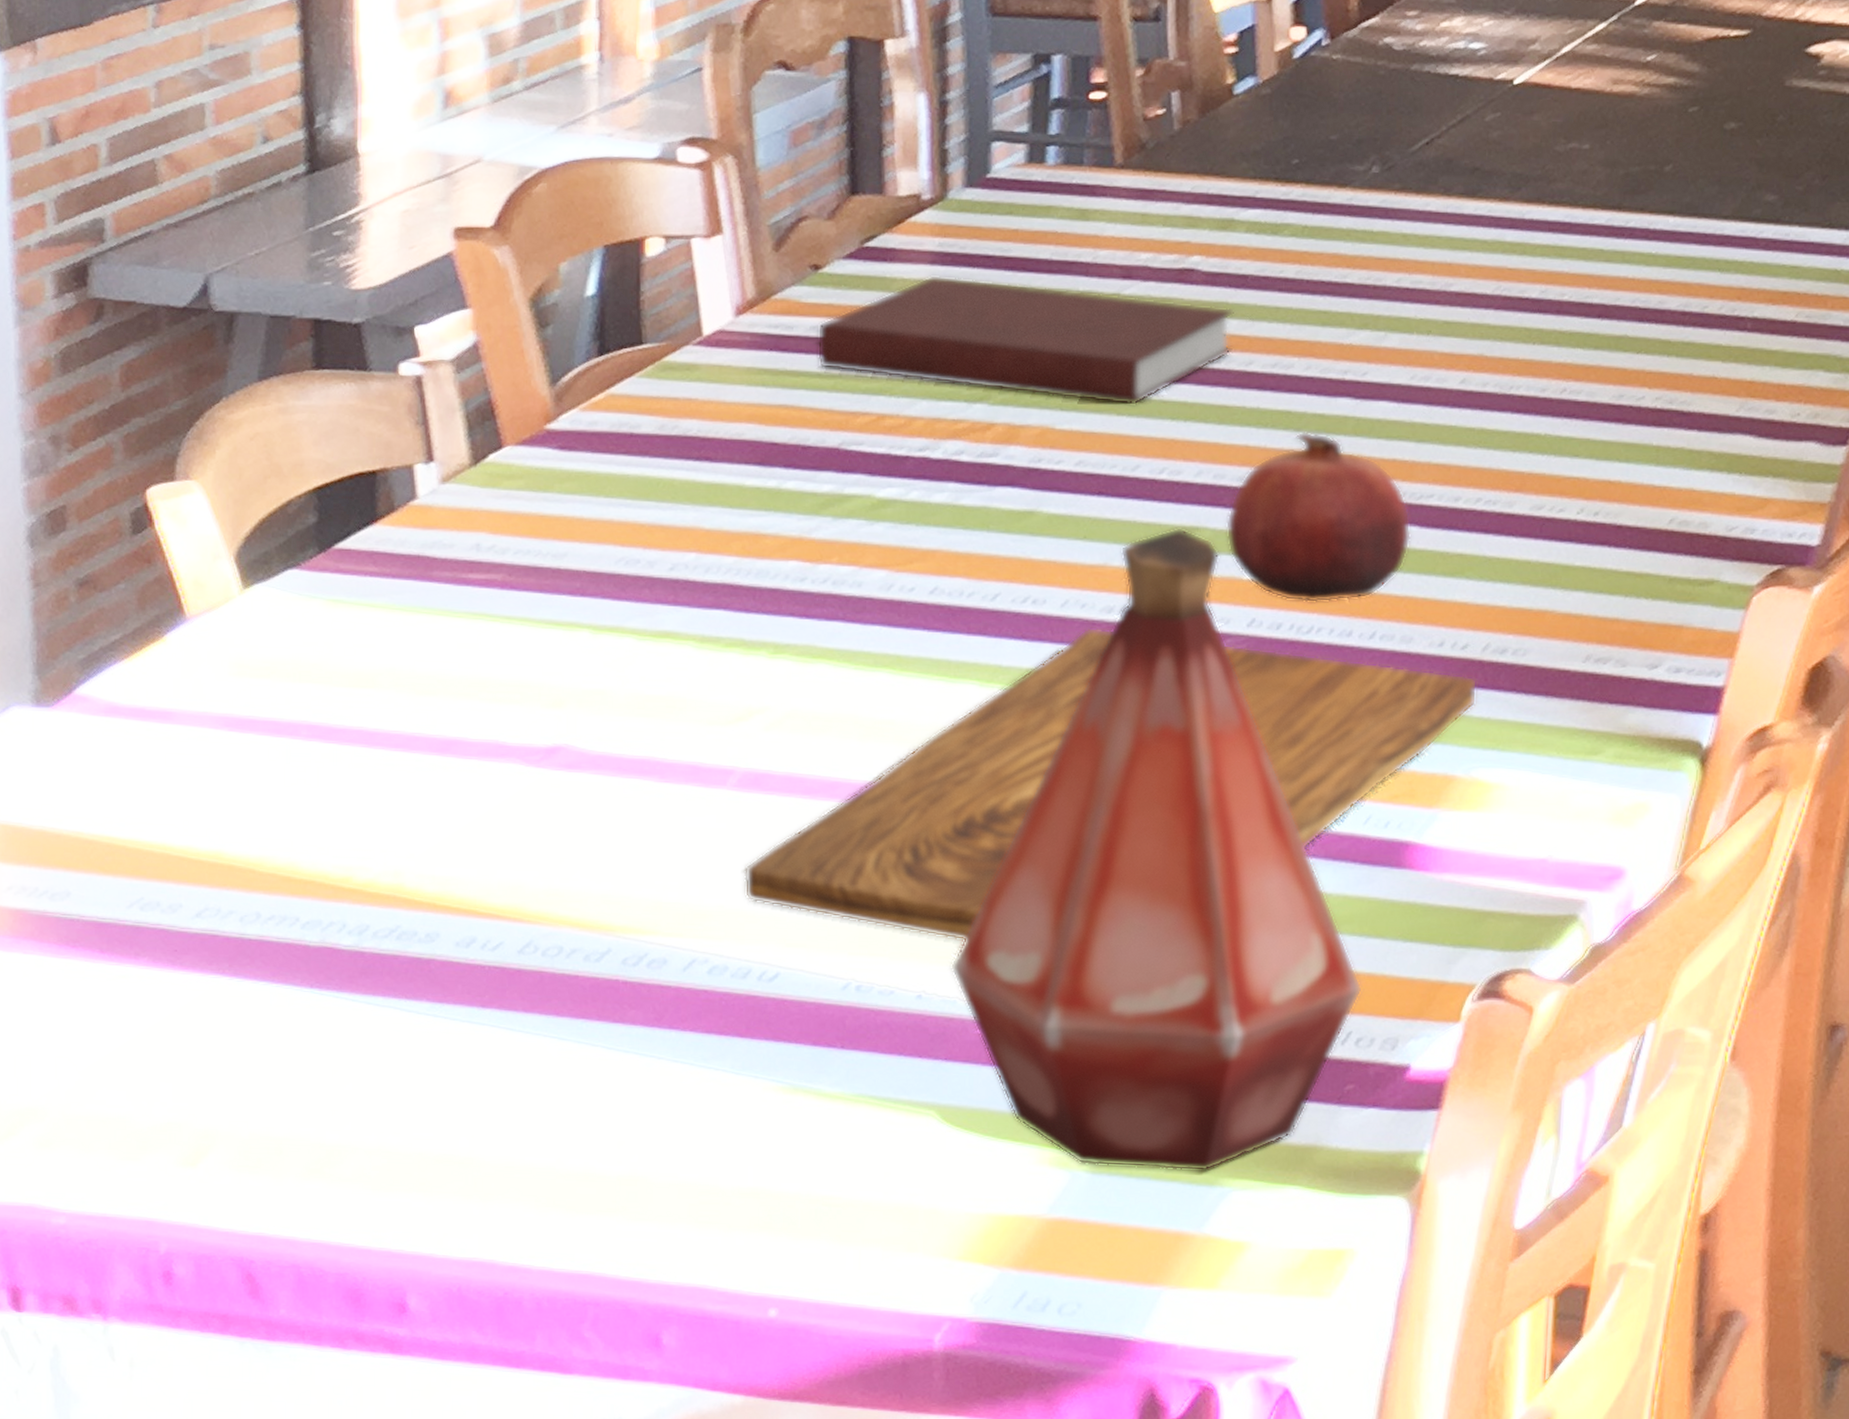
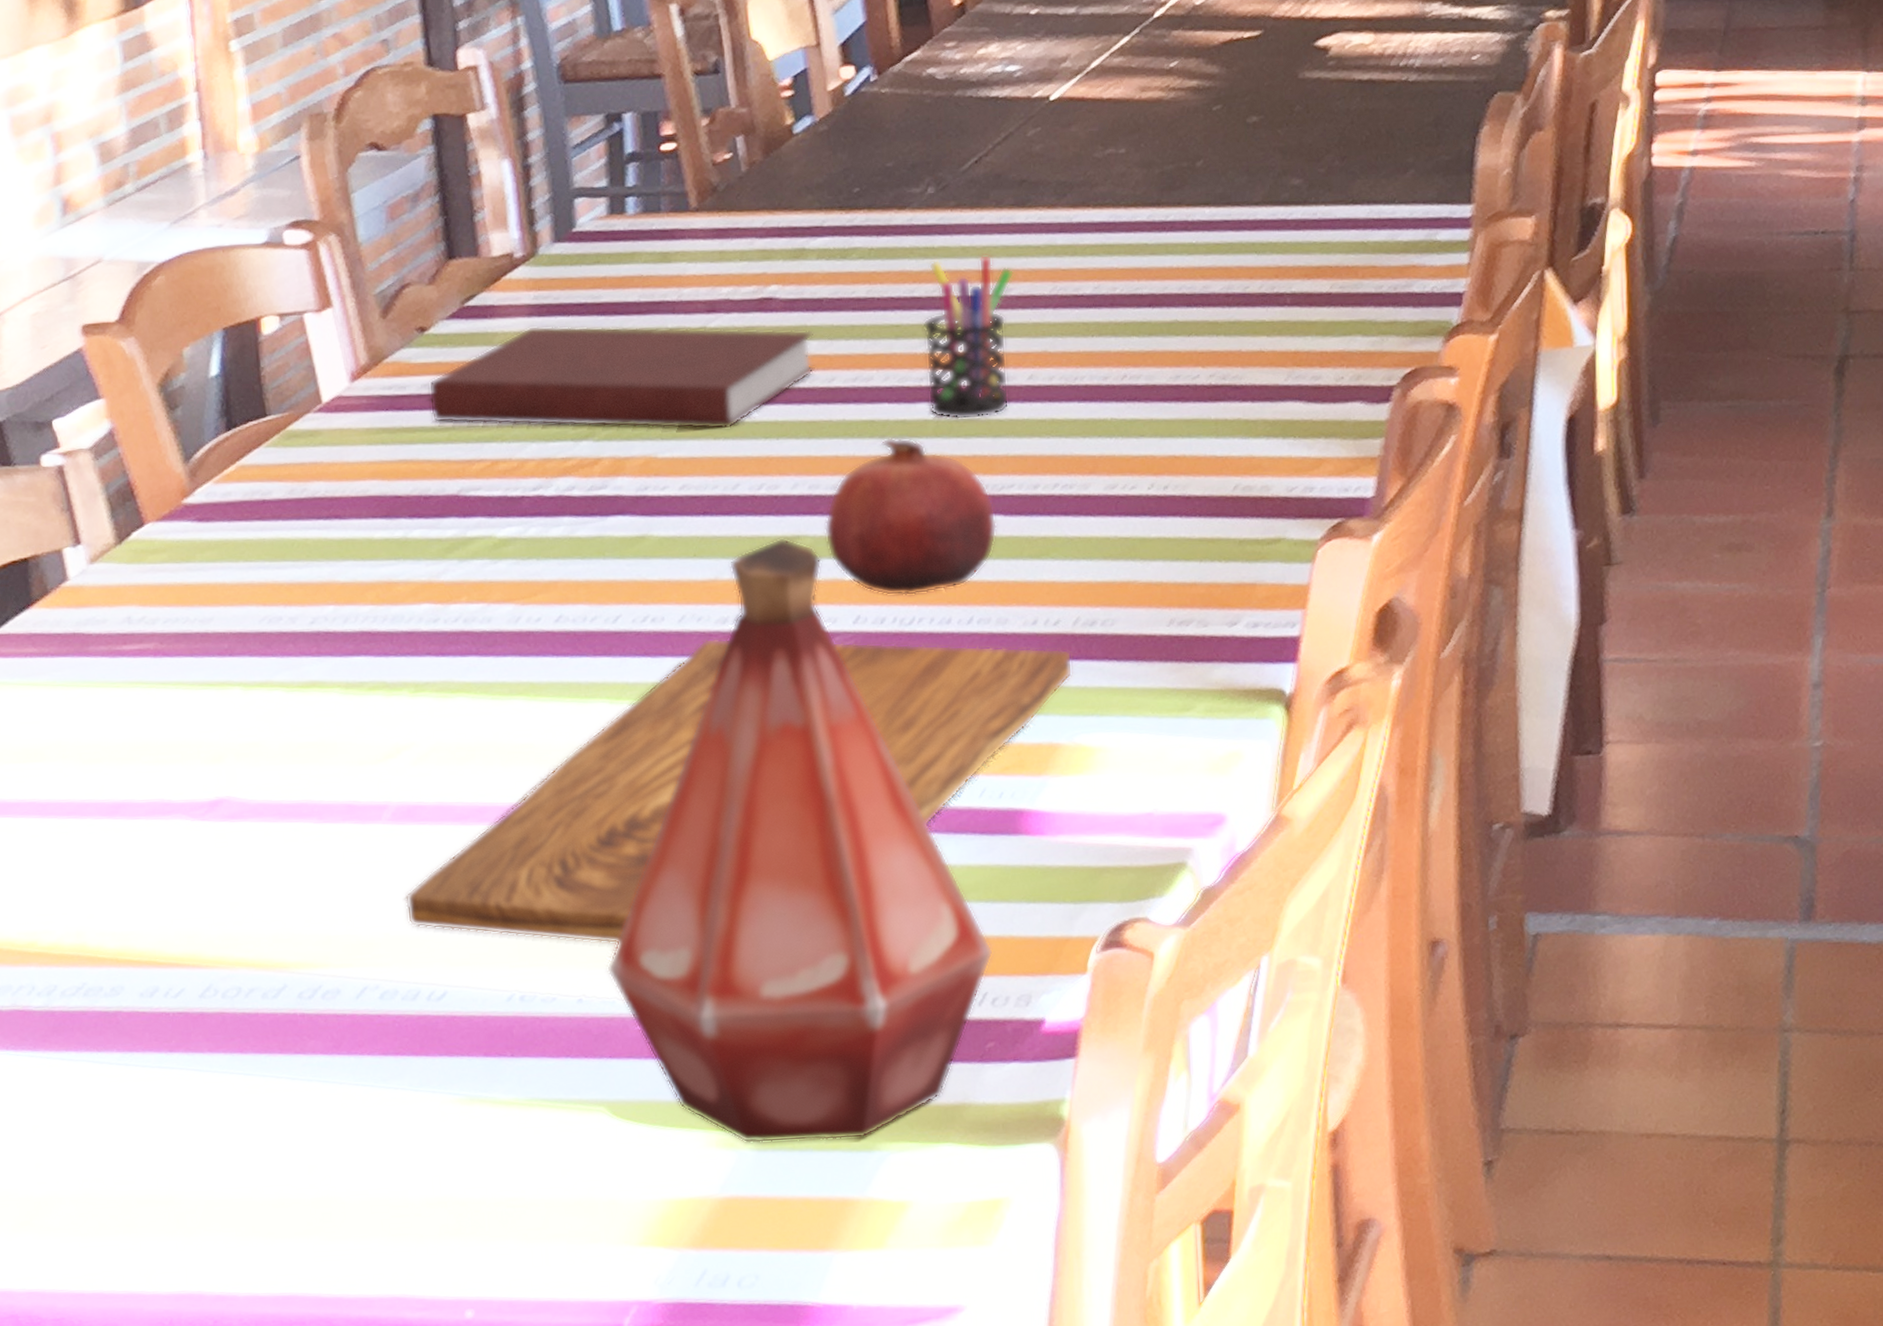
pen holder: none [1350,244,1456,421] -> present [922,254,1014,420]

